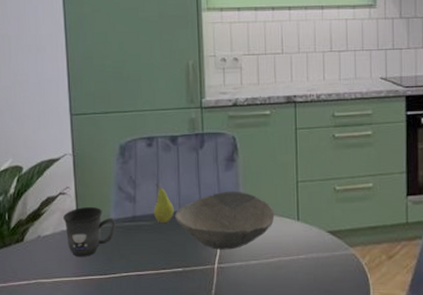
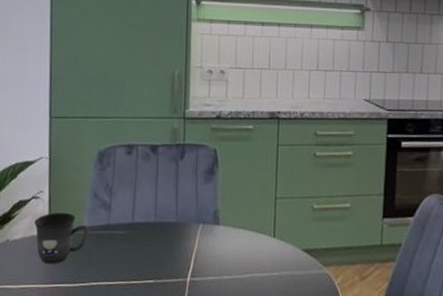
fruit: present [154,183,174,222] -> none [129,192,150,233]
bowl: present [174,191,275,250] -> none [149,203,251,264]

